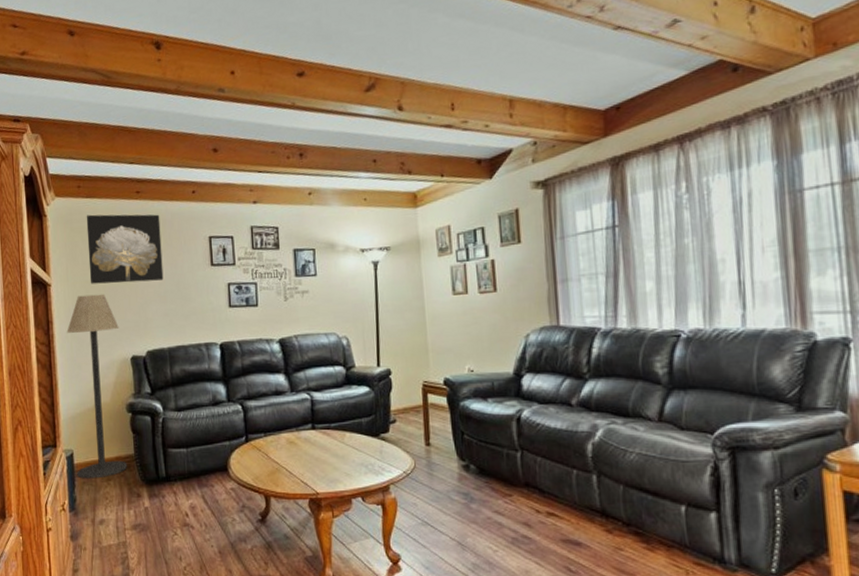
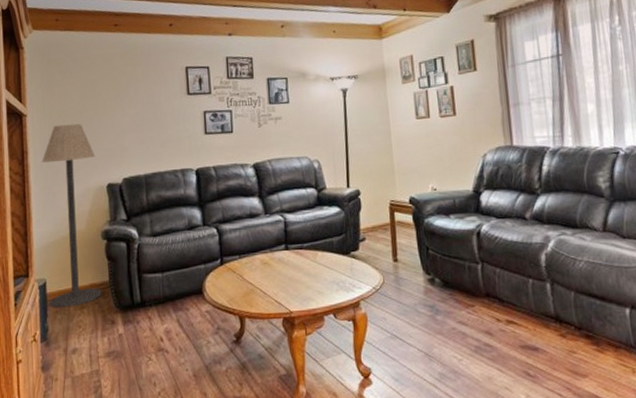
wall art: present [86,214,164,284] -> none [64,46,141,114]

